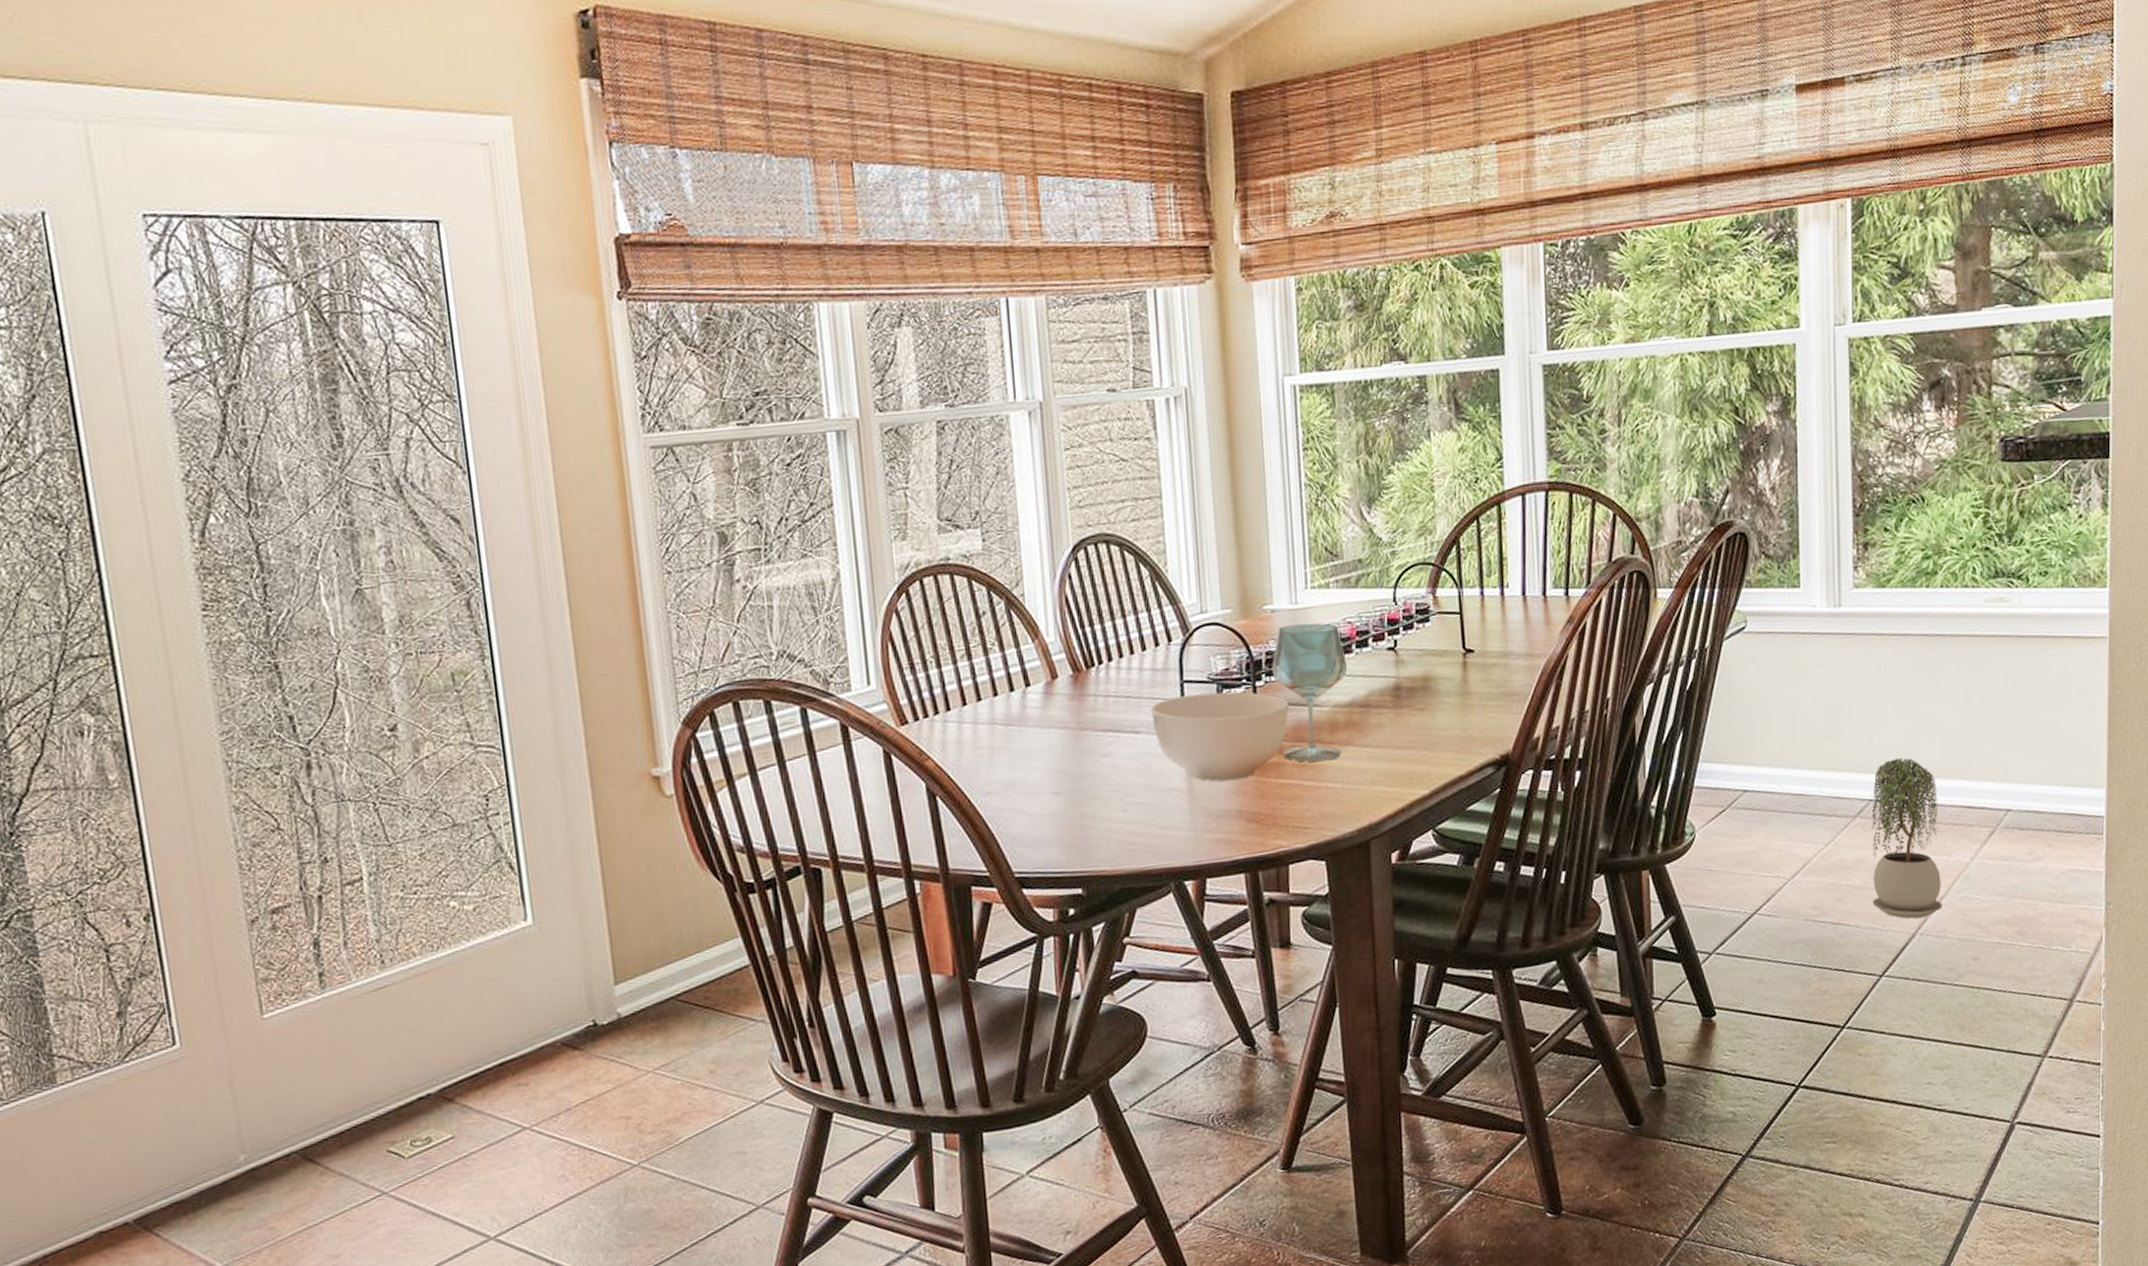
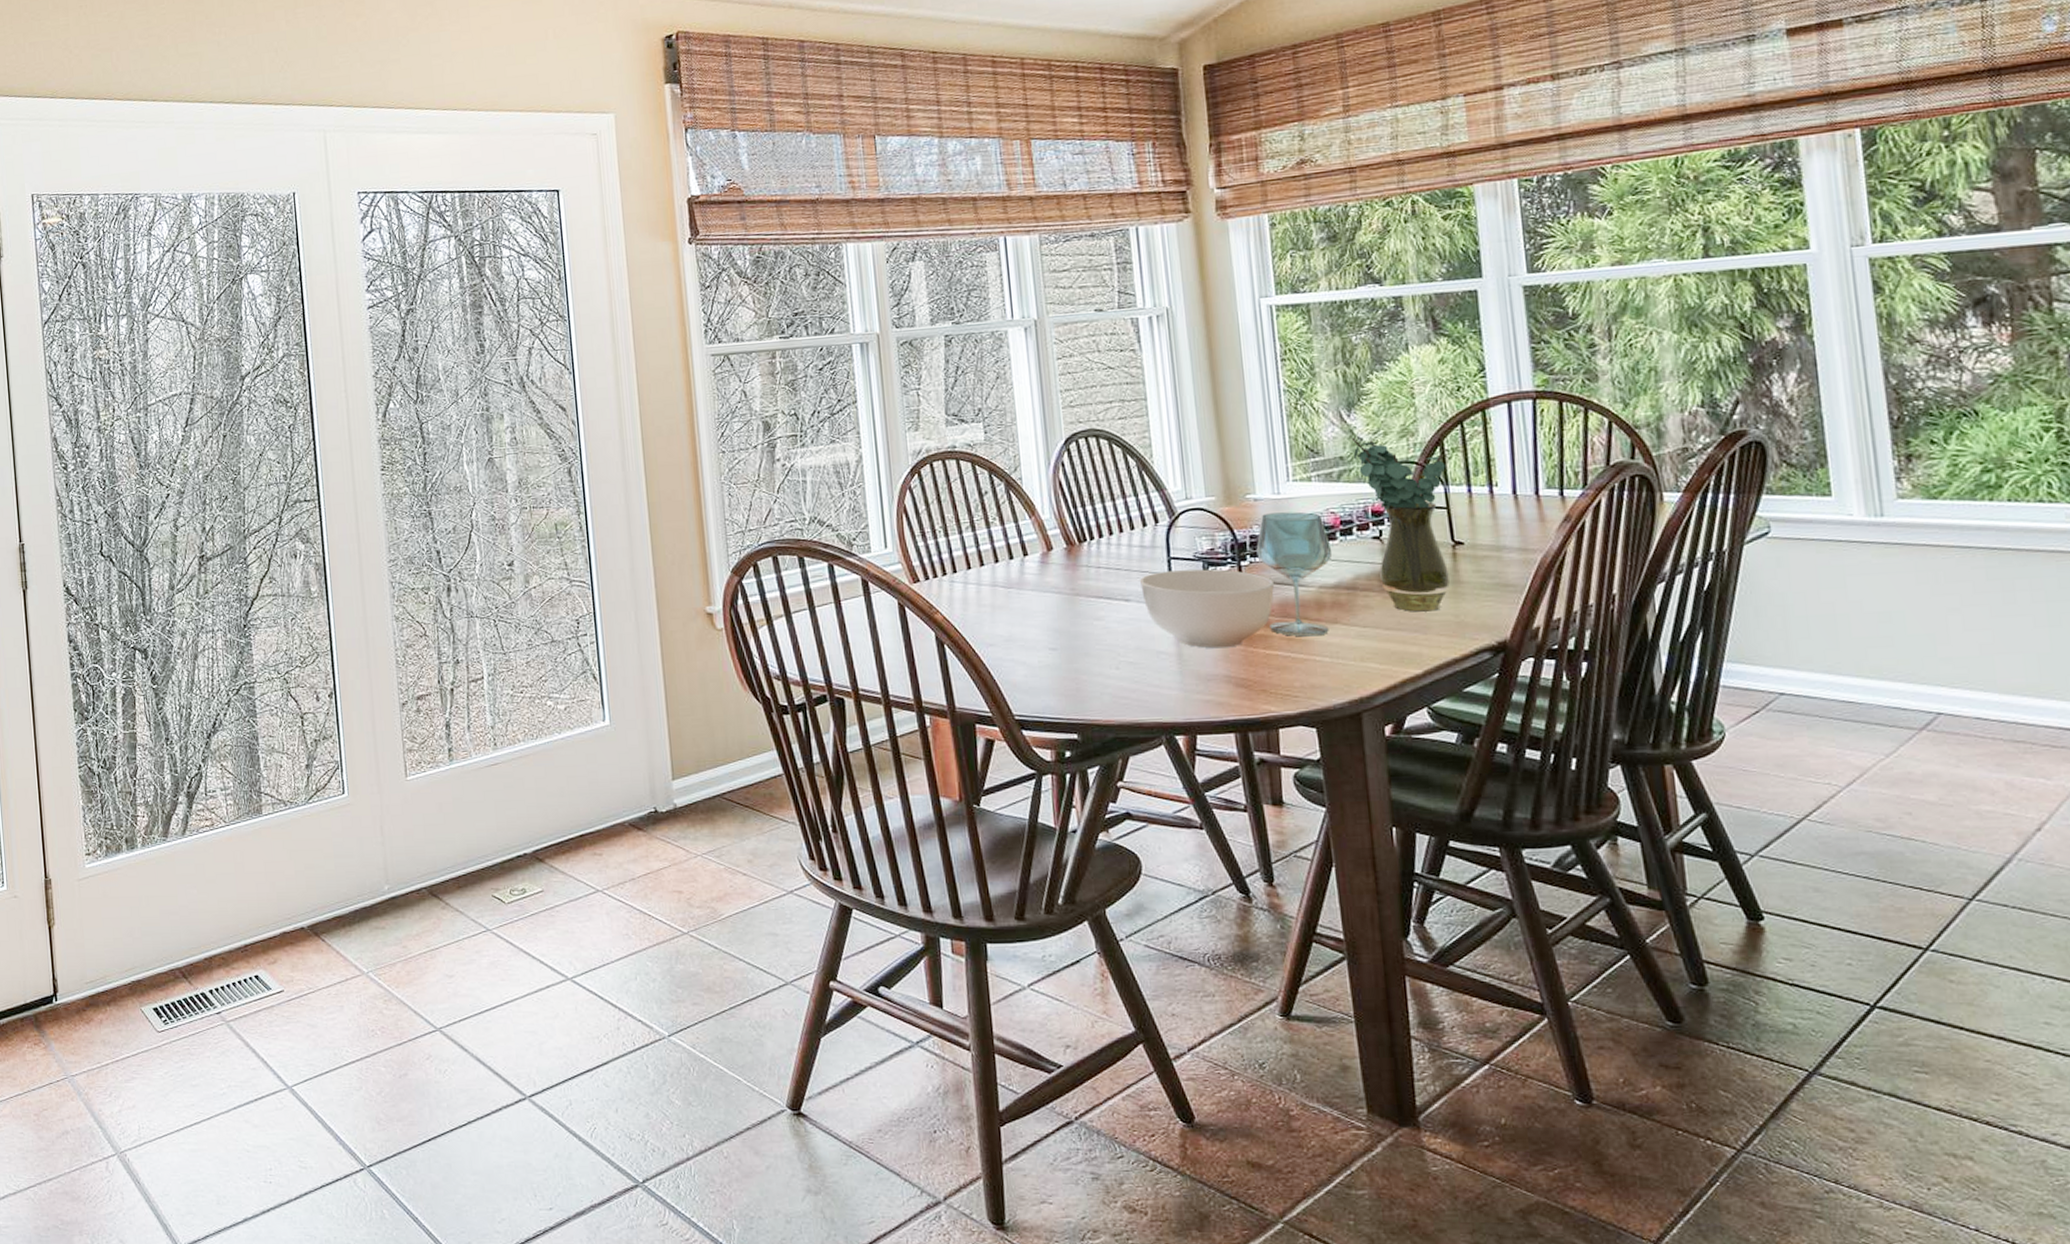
vase: none [1371,536,1461,728] -> present [1351,437,1451,612]
potted plant: present [1871,758,1942,919] -> none [1941,673,2045,842]

